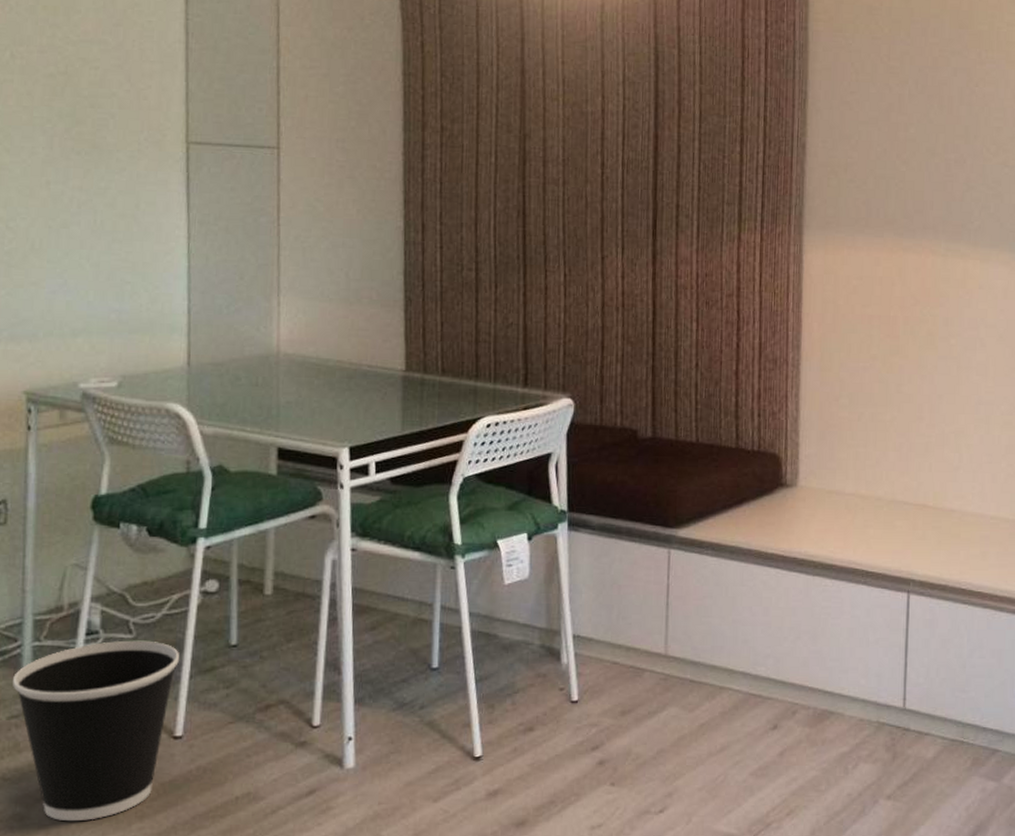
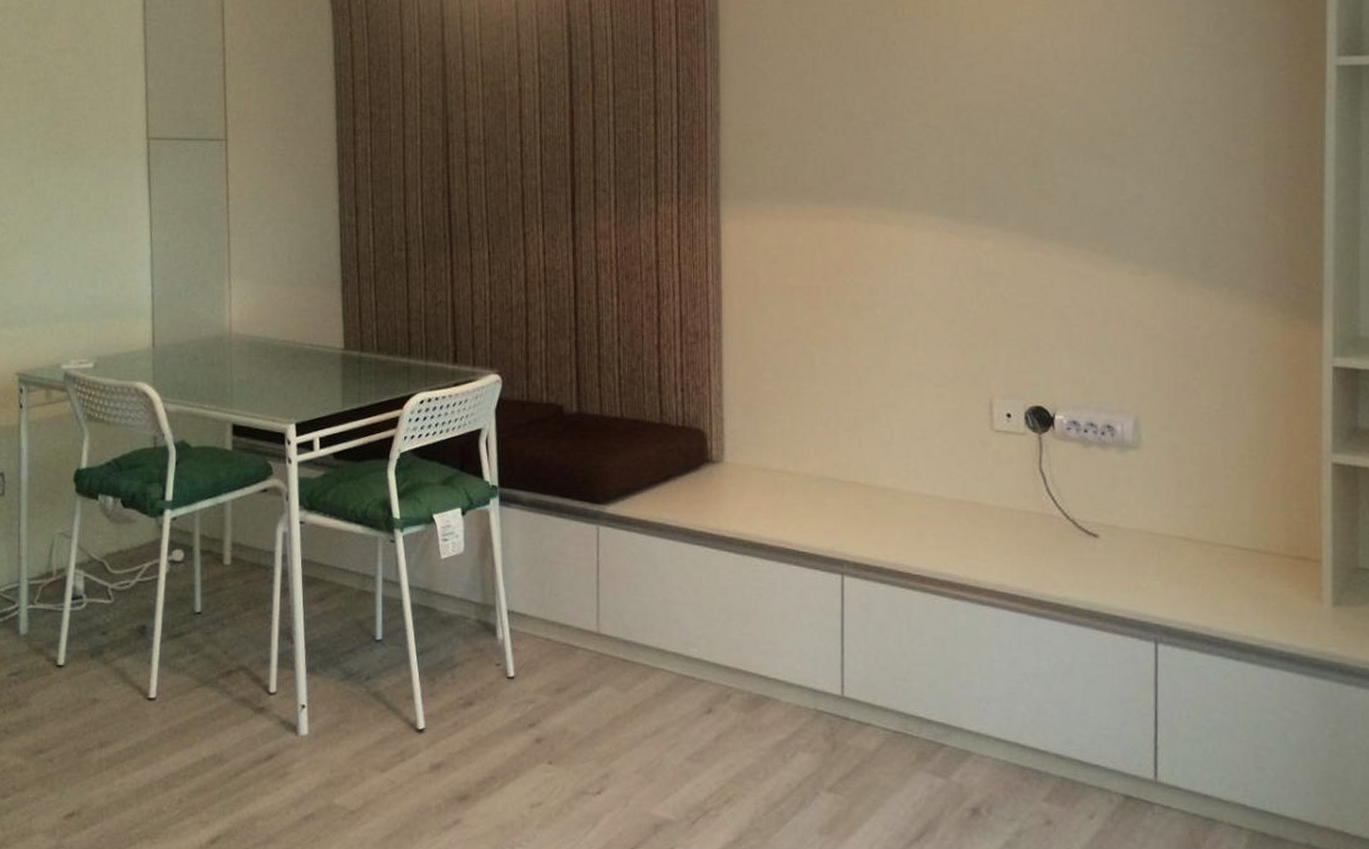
wastebasket: present [13,640,179,822] -> none [12,605,151,775]

